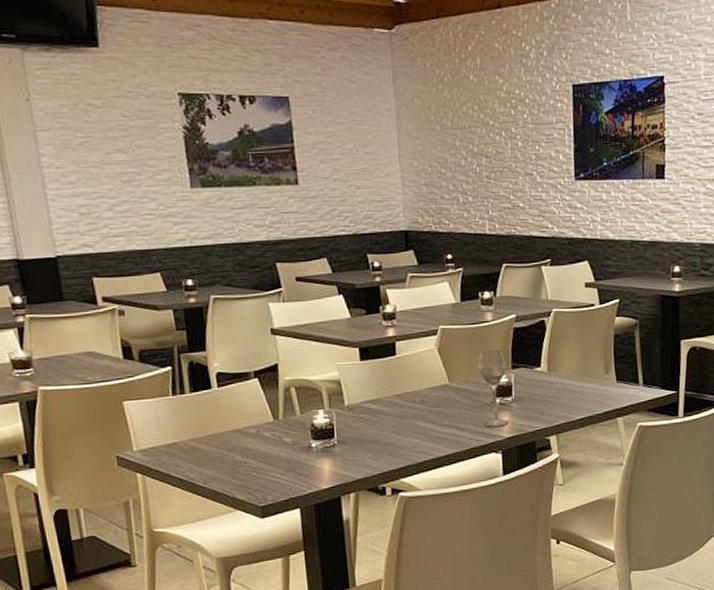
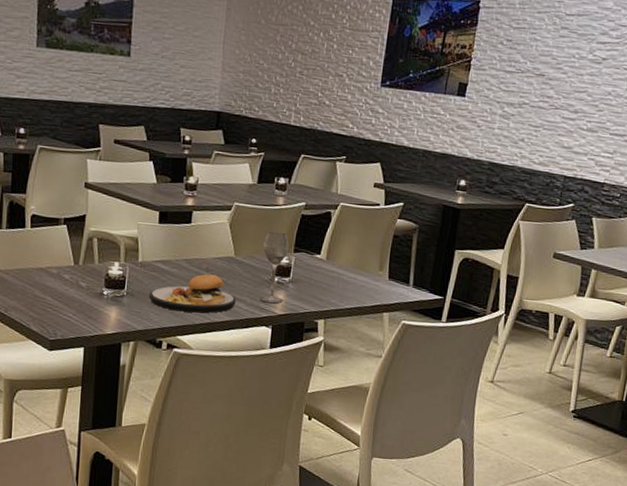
plate: none [362,392,459,452] -> present [148,260,236,313]

